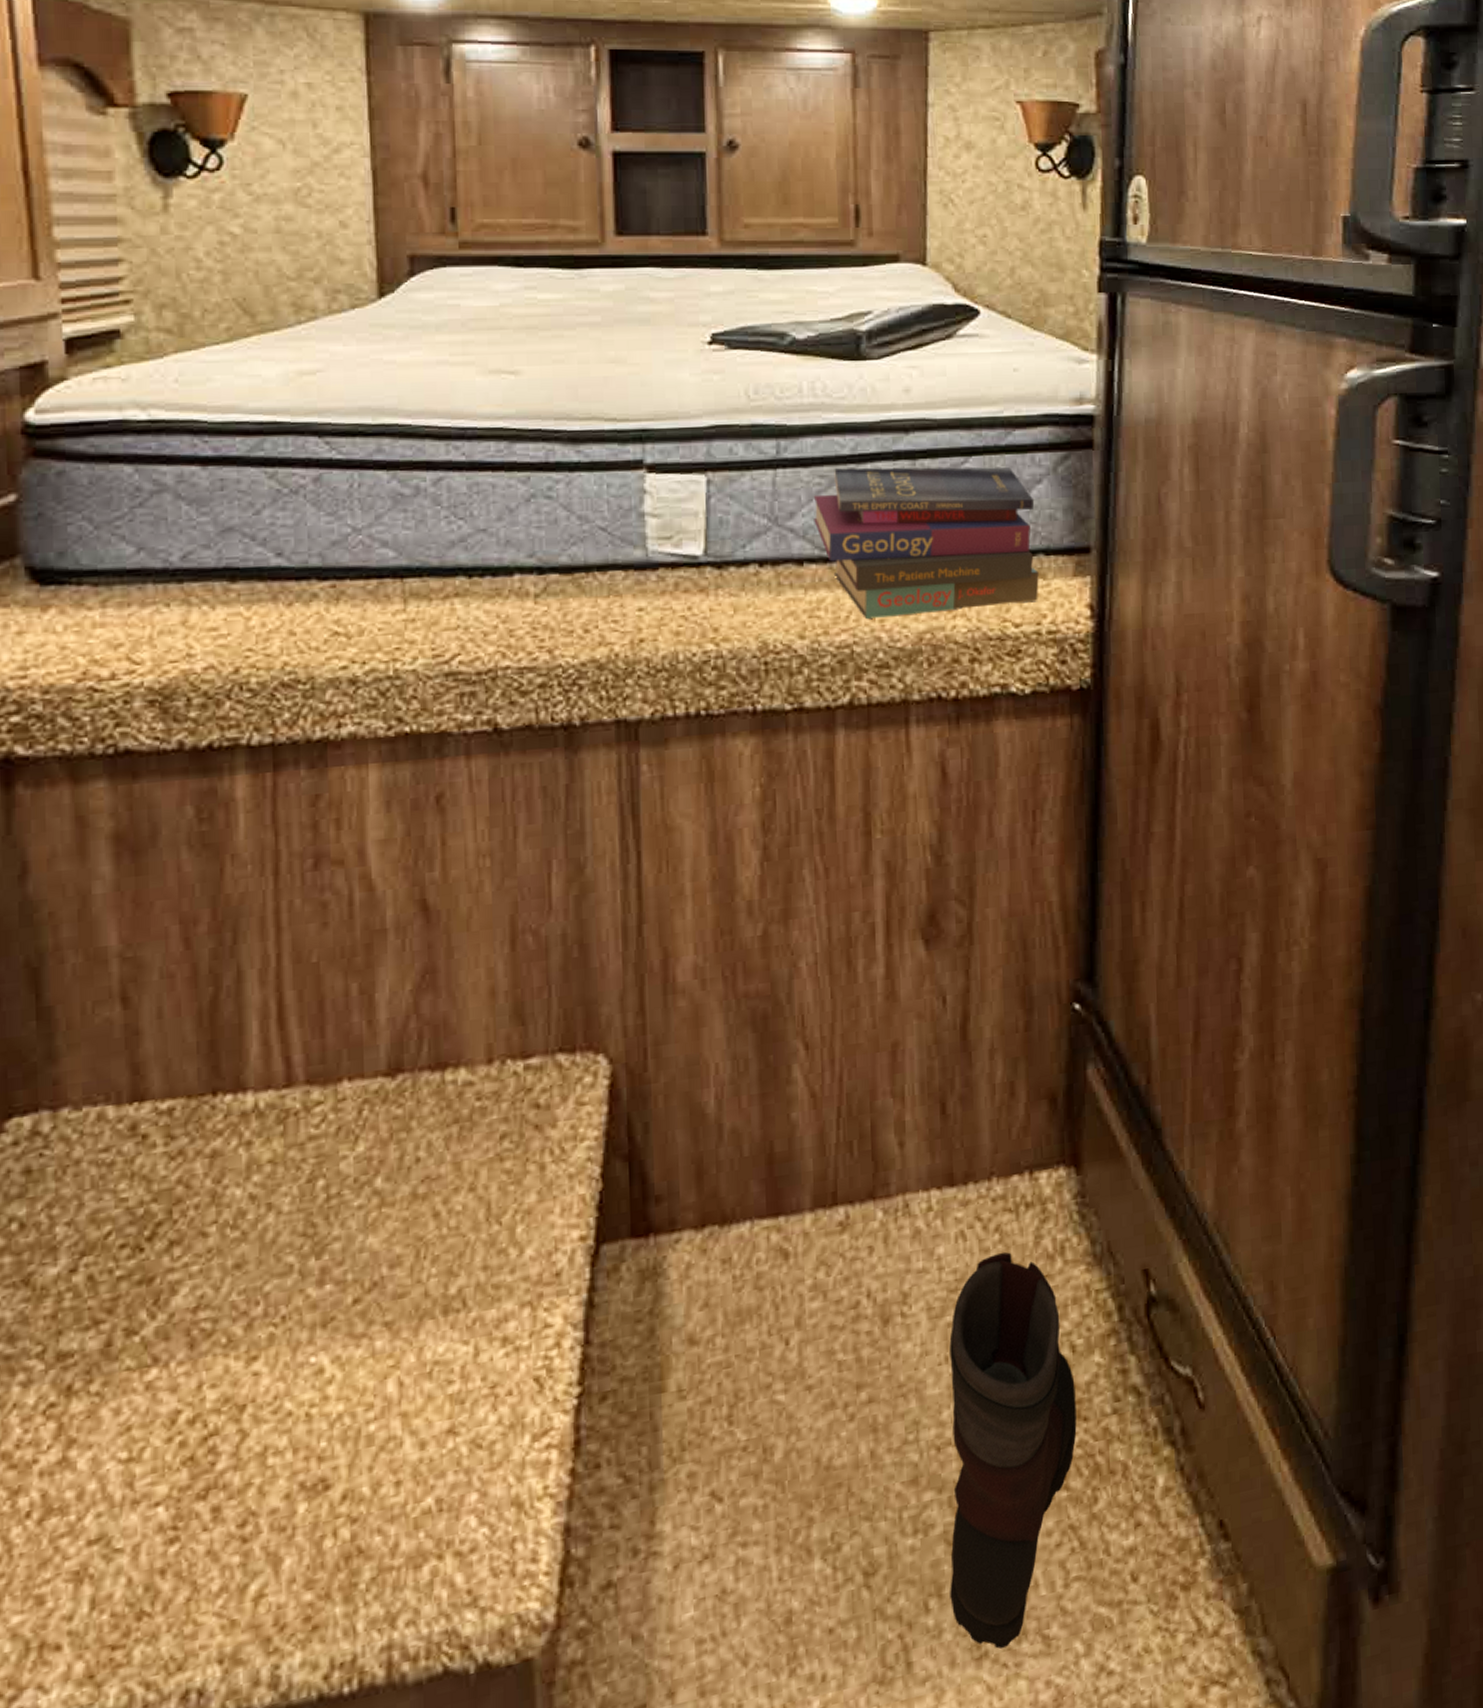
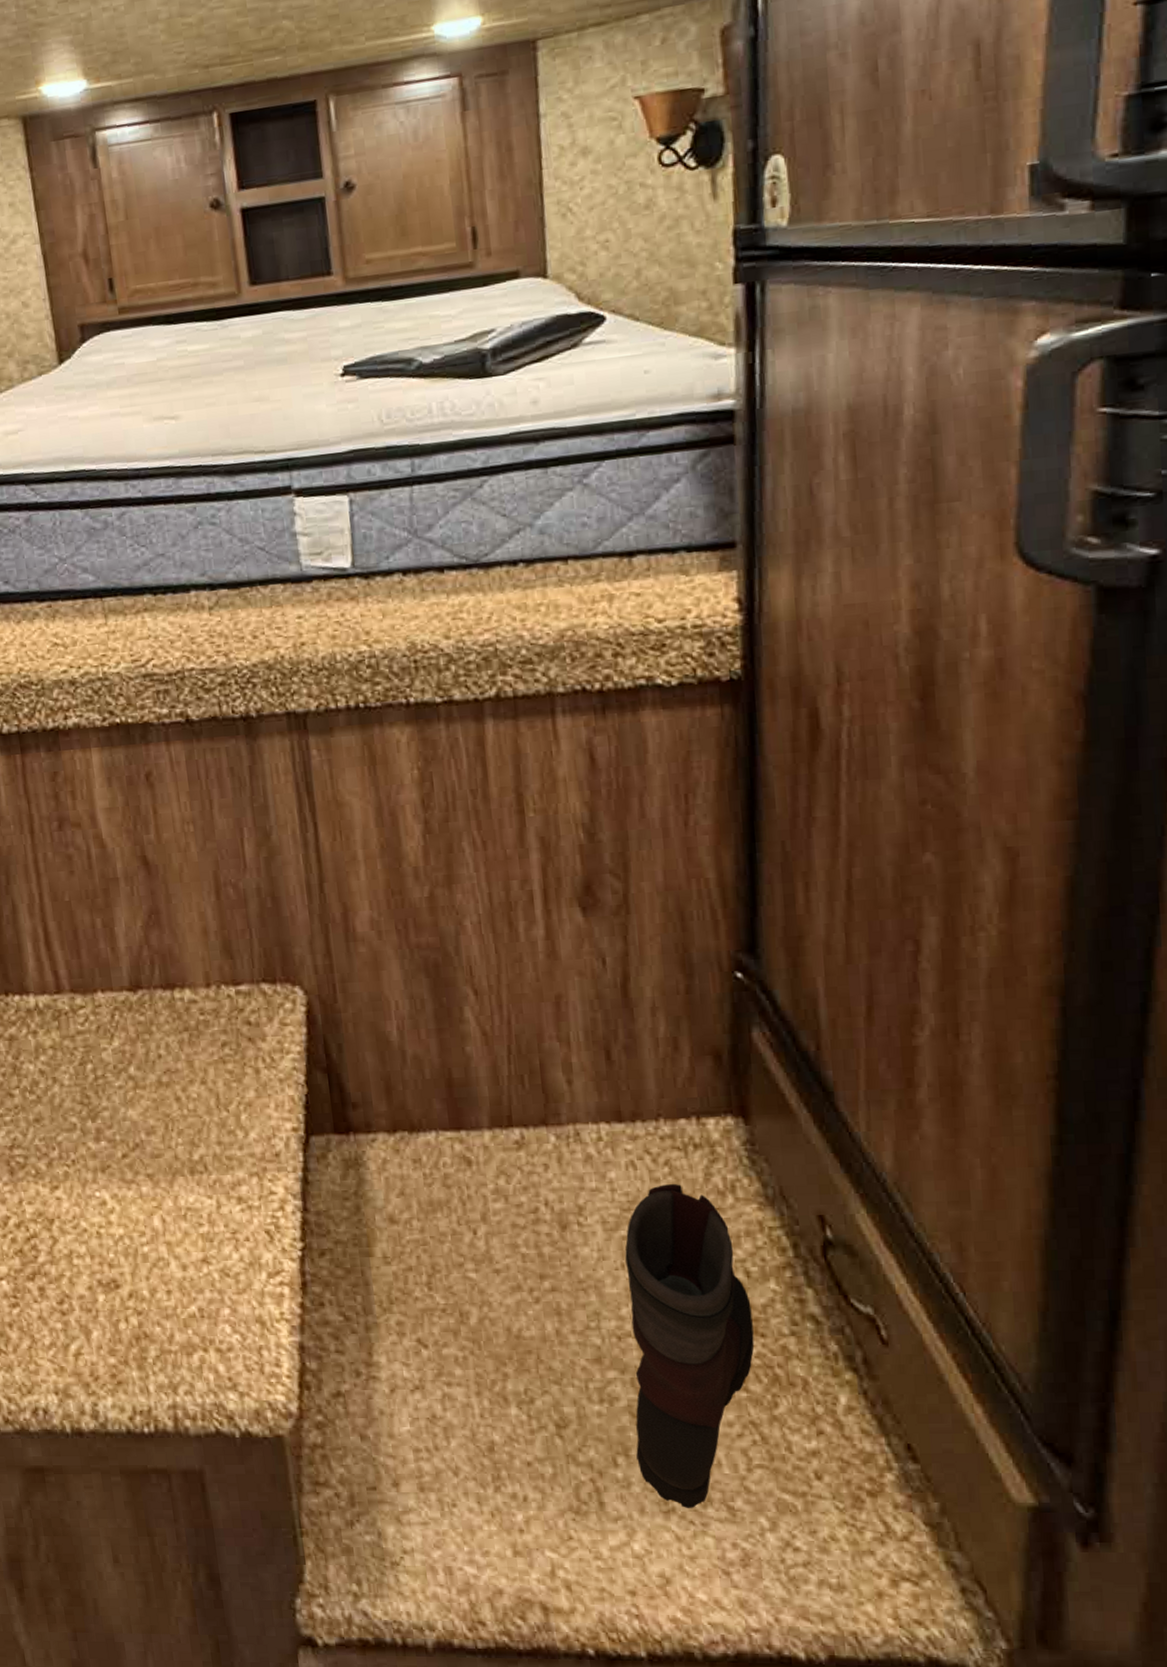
books: present [813,466,1039,619] -> none [449,468,682,619]

